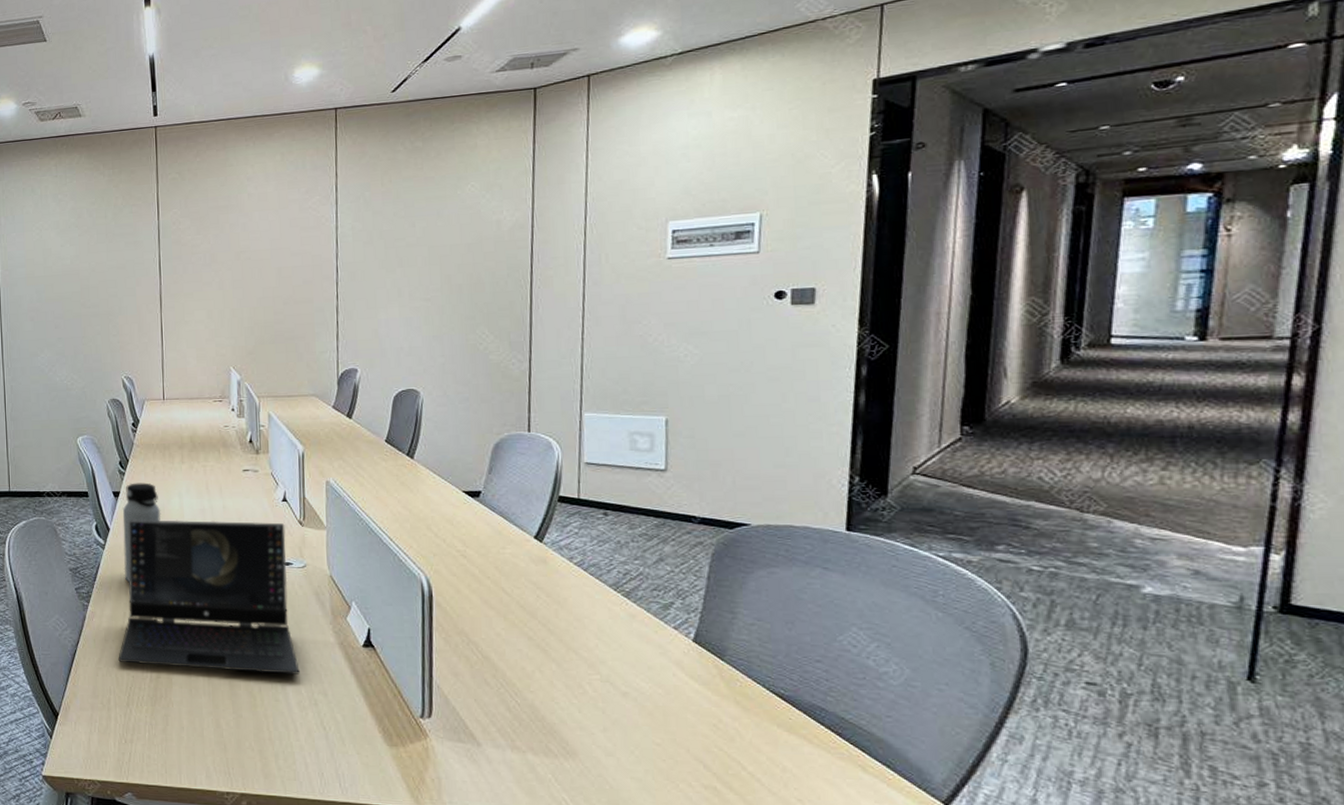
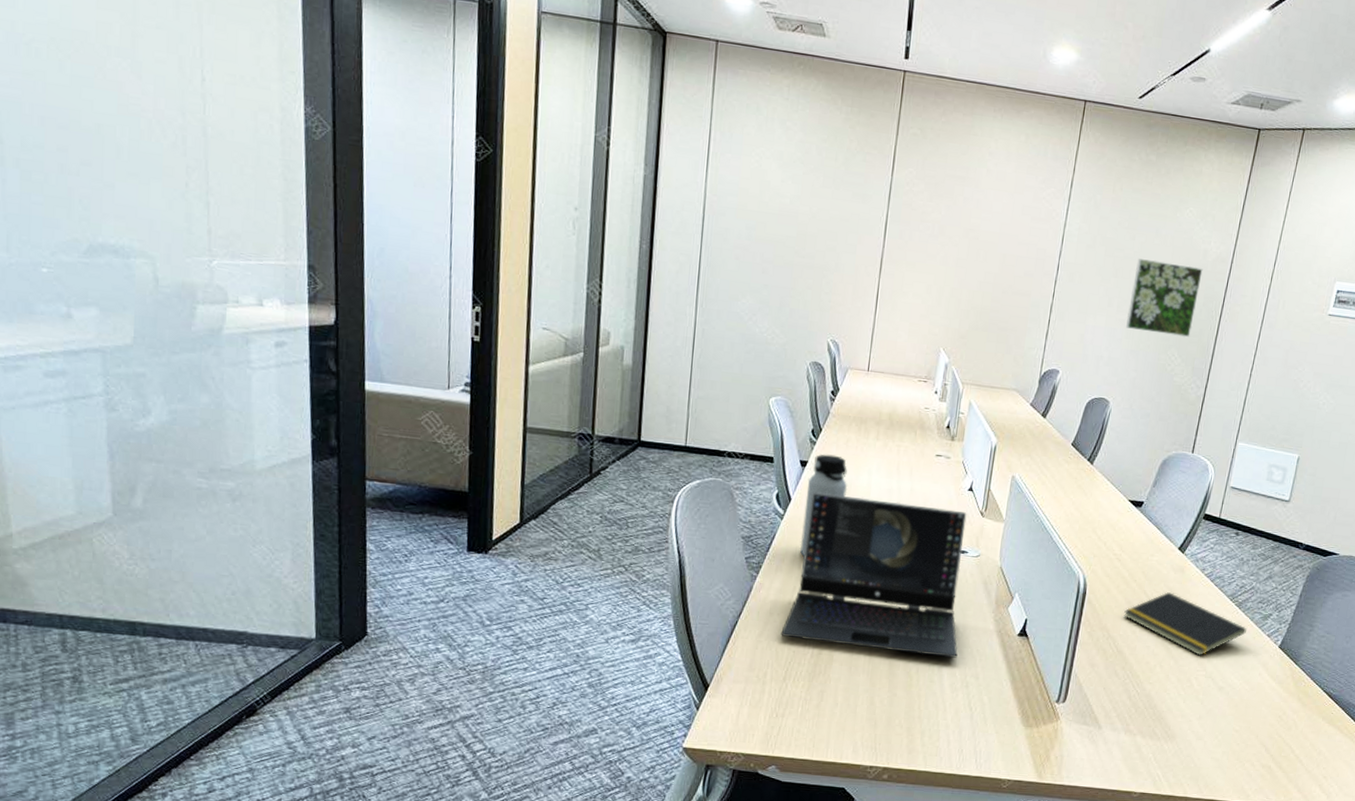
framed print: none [422,239,500,315] -> present [1126,259,1203,338]
notepad: none [482,587,644,658] -> present [1124,592,1247,657]

